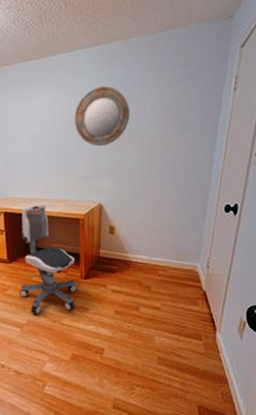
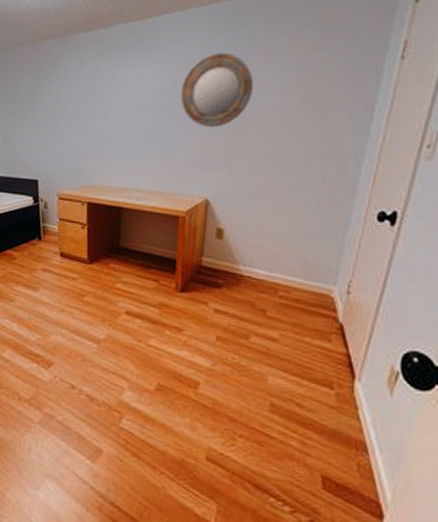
office chair: present [20,203,77,314] -> none [99,194,170,330]

